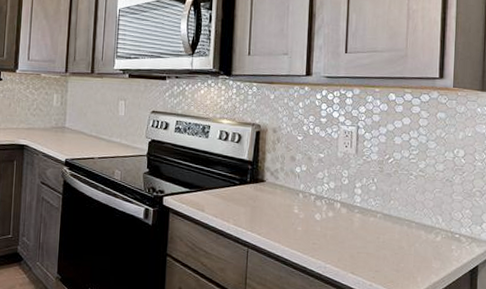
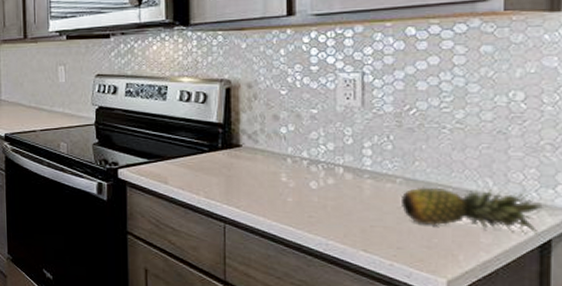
fruit: none [380,221,474,261] -> present [402,187,543,234]

